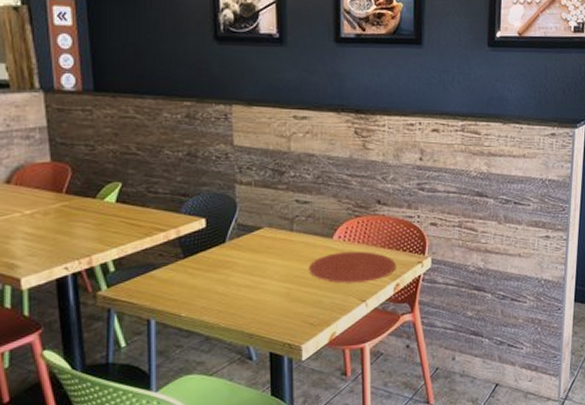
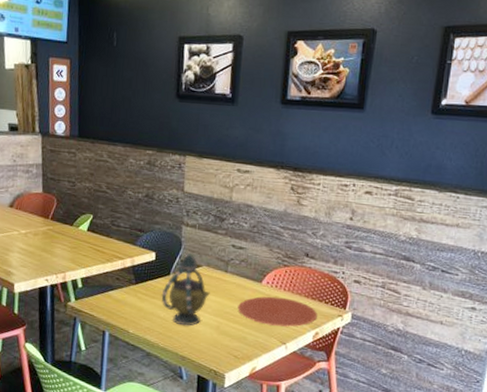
teapot: none [217,215,275,299] -> present [161,254,210,326]

